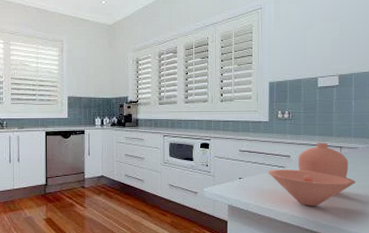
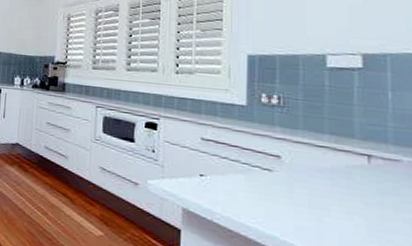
decorative bowl: present [268,142,356,207] -> none [245,143,399,237]

